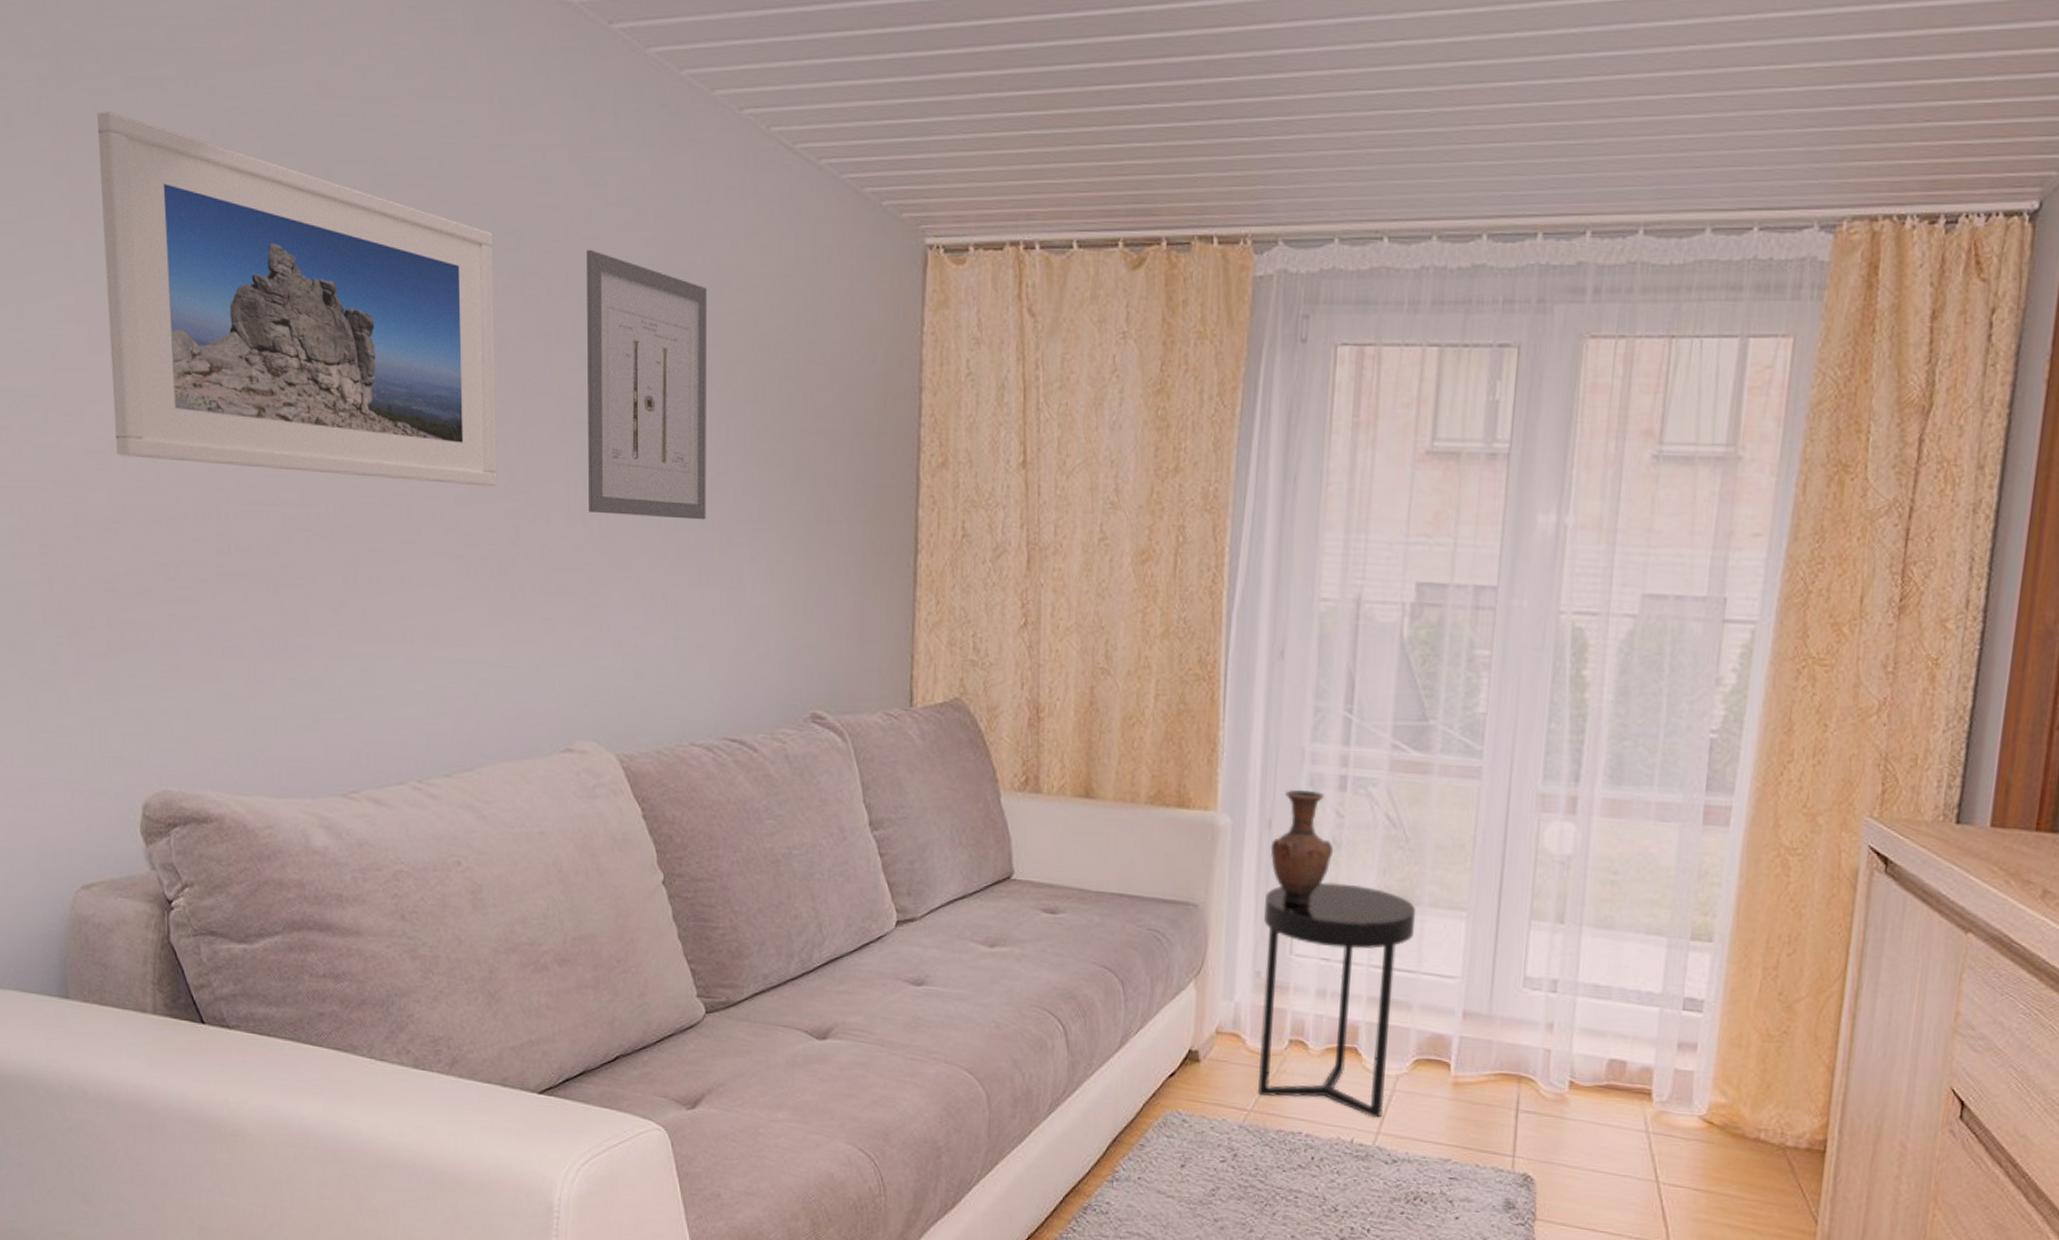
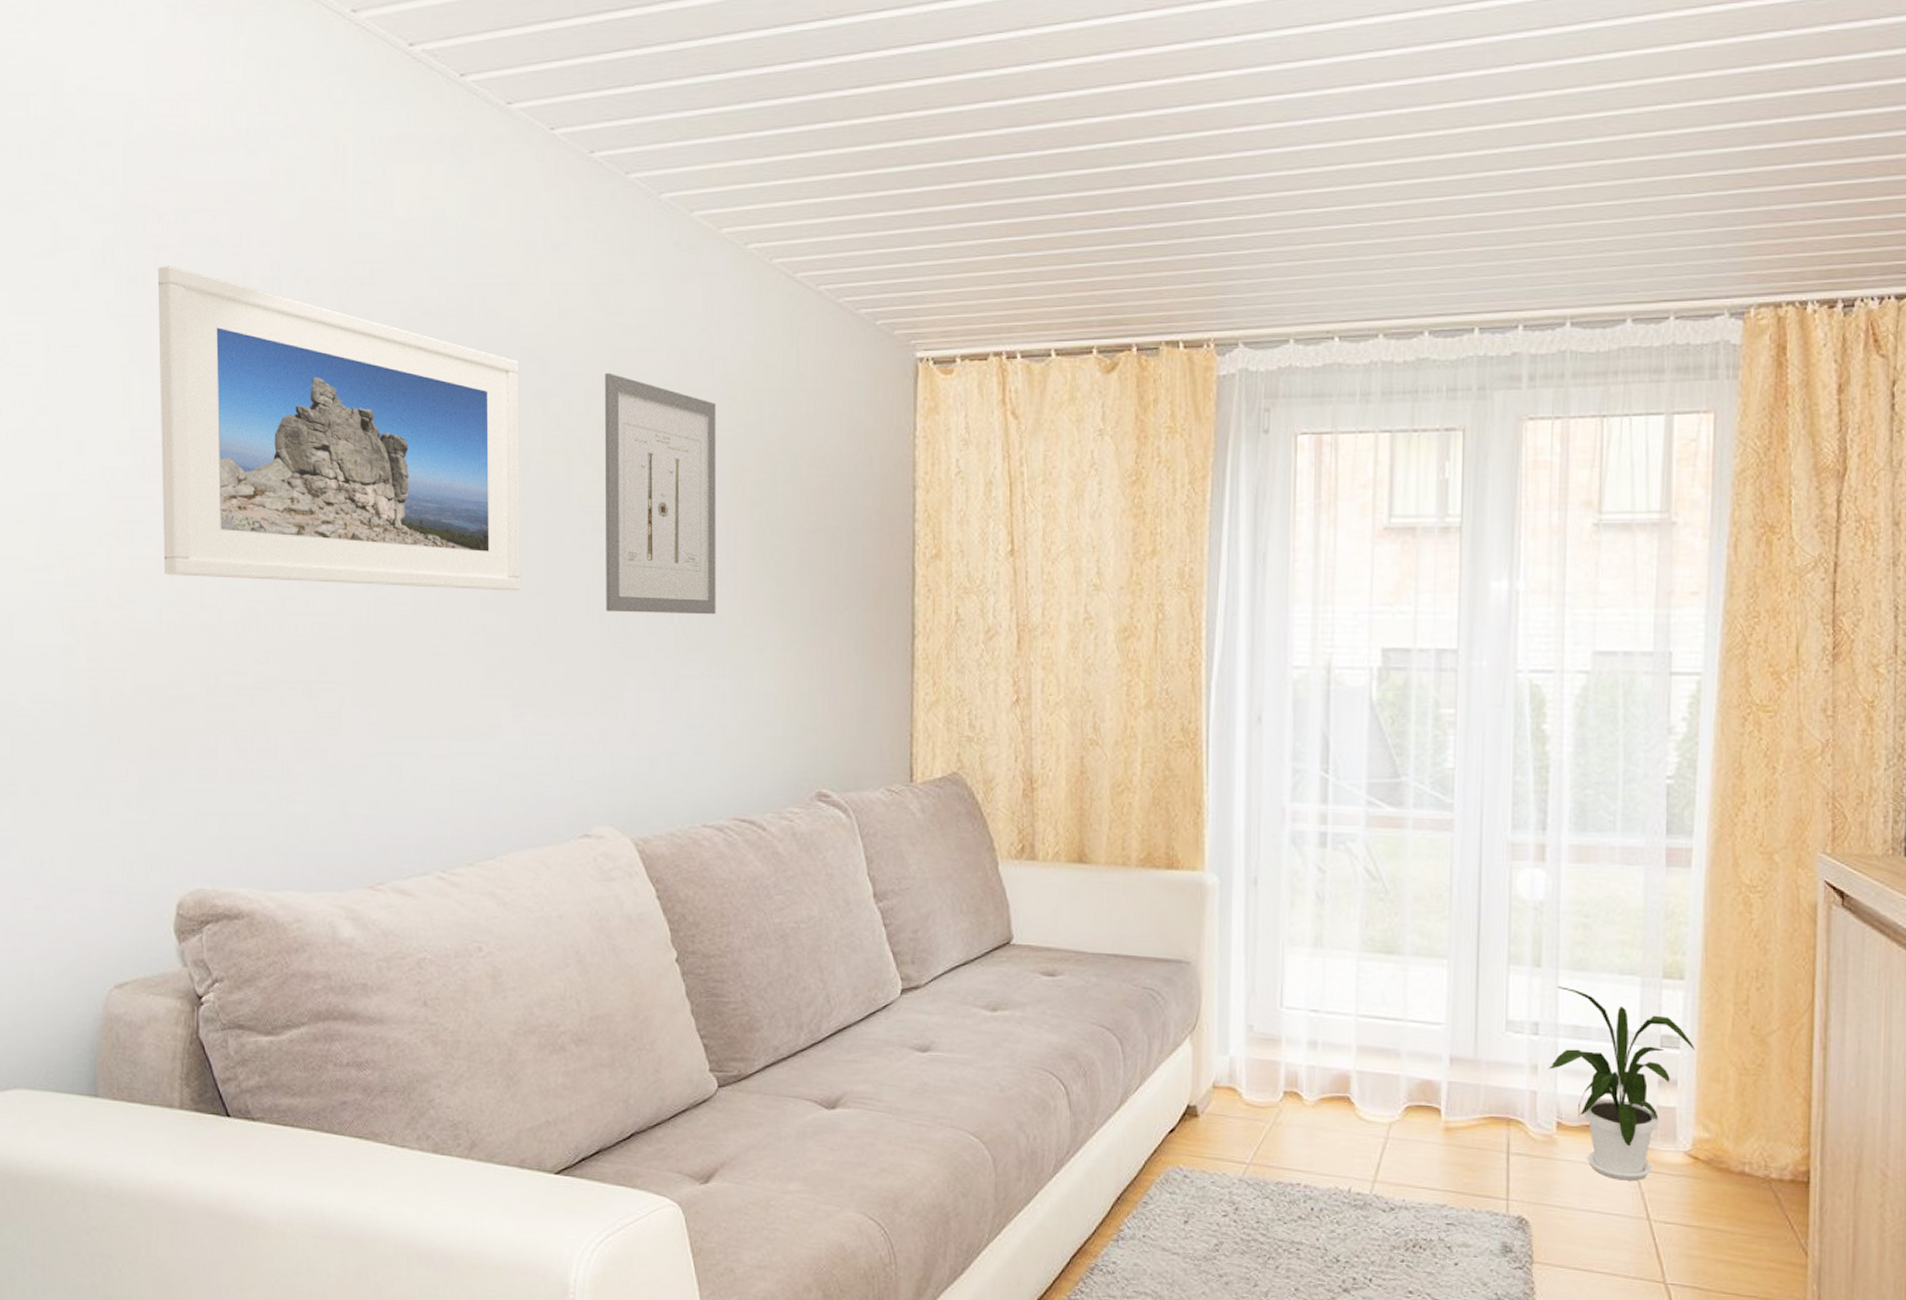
side table: present [1258,882,1417,1118] -> none [1254,936,1399,1166]
vase: present [1270,790,1334,906] -> none [1257,848,1318,959]
house plant: none [1563,944,1719,1143] -> present [1547,986,1696,1181]

